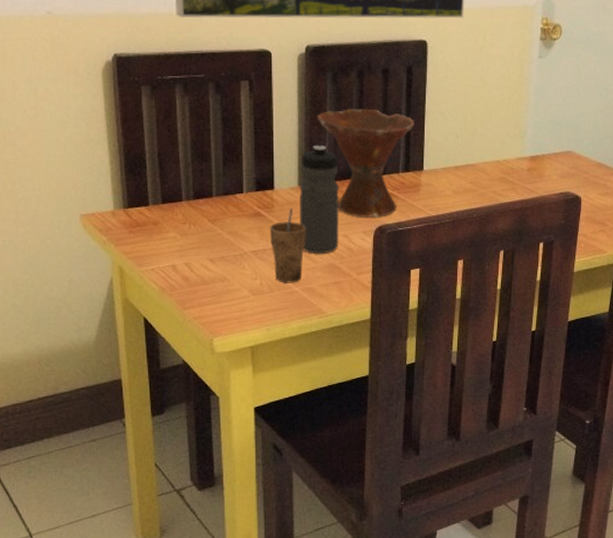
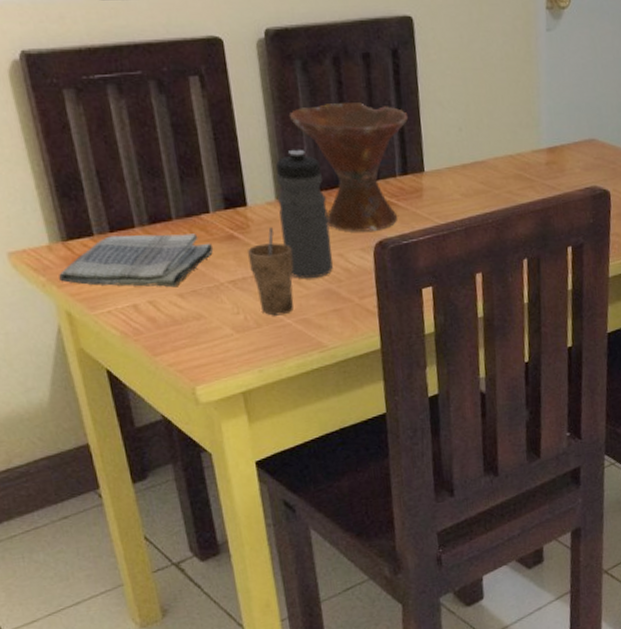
dish towel: none [117,206,243,253] -> present [59,233,214,288]

